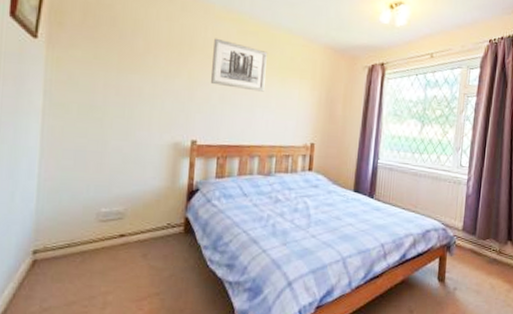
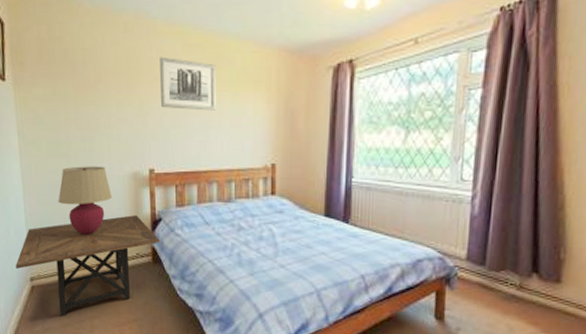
side table: none [15,184,195,294] -> present [15,215,160,317]
table lamp: none [82,132,147,204] -> present [58,166,112,235]

